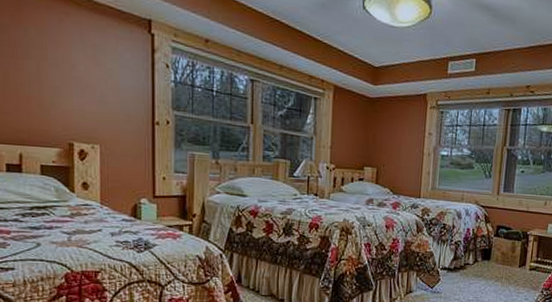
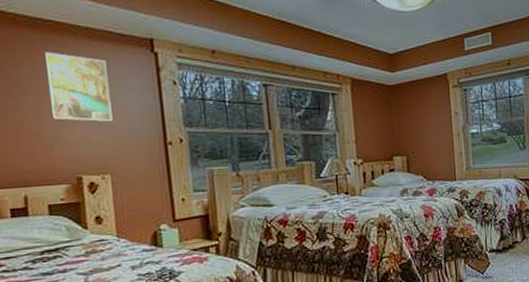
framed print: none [48,18,106,95] -> present [43,52,113,122]

